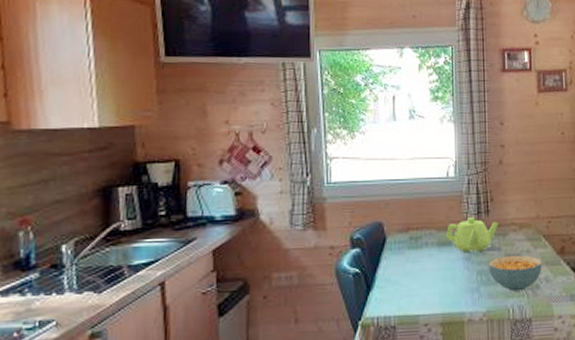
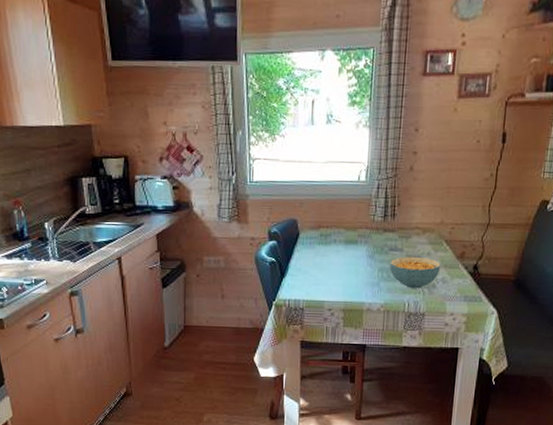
teapot: present [446,218,499,252] -> none [353,220,403,251]

